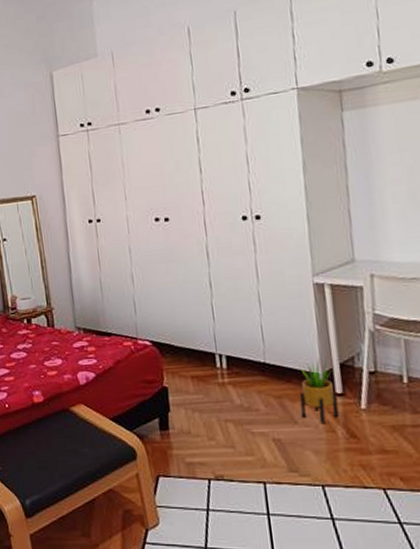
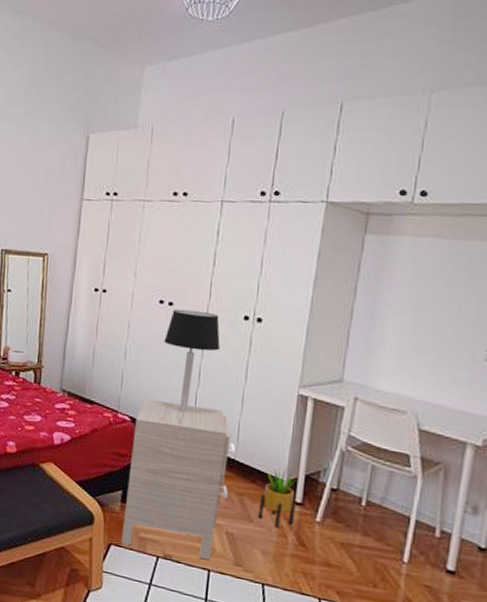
nightstand: none [157,315,267,473] -> present [121,399,236,561]
table lamp: none [167,220,226,326] -> present [164,309,221,413]

